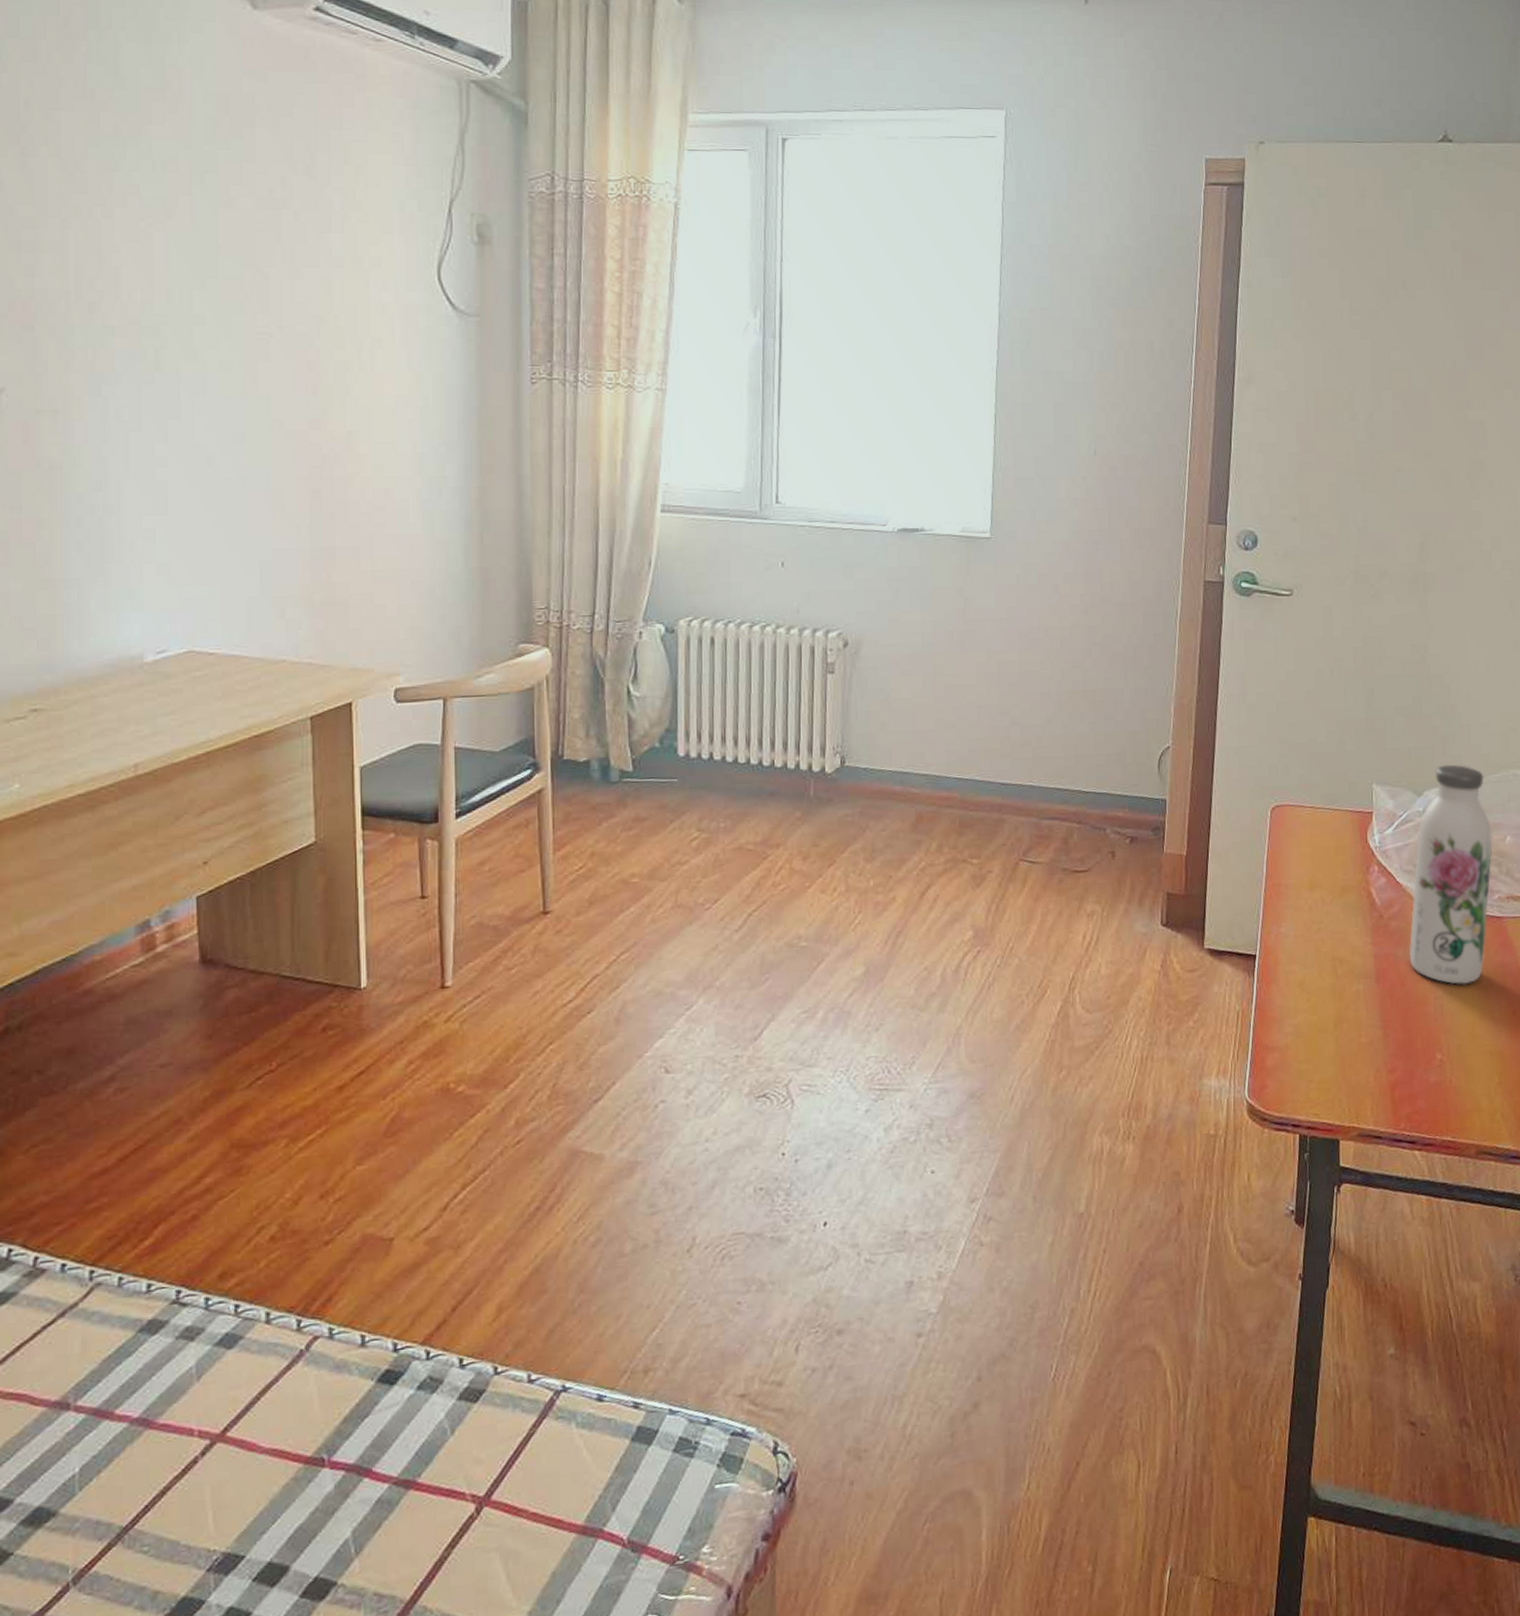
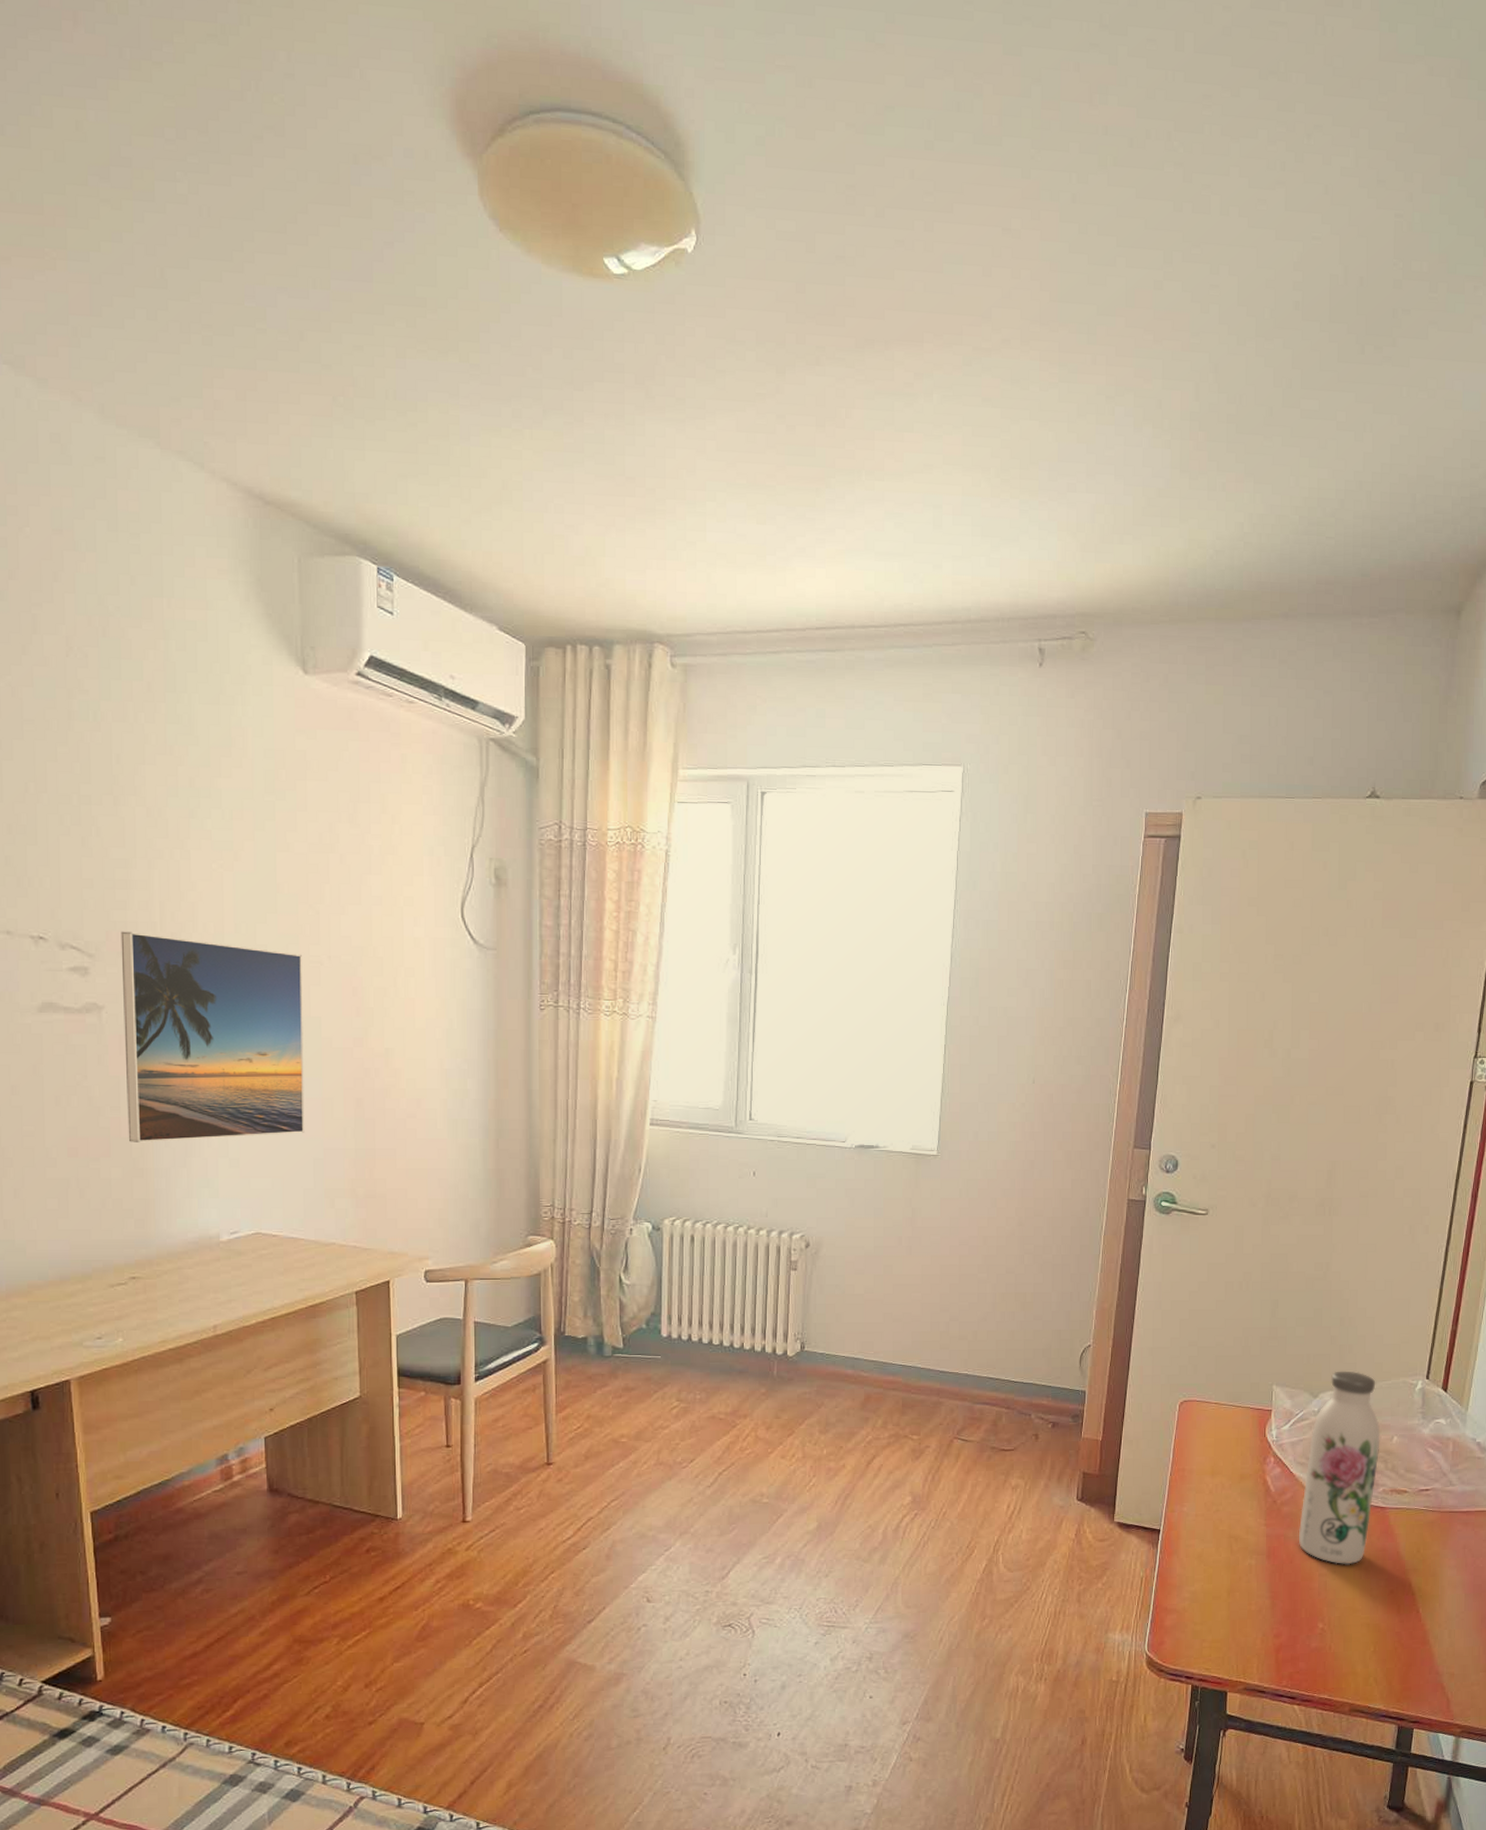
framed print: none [26,301,250,548] -> present [120,931,305,1142]

